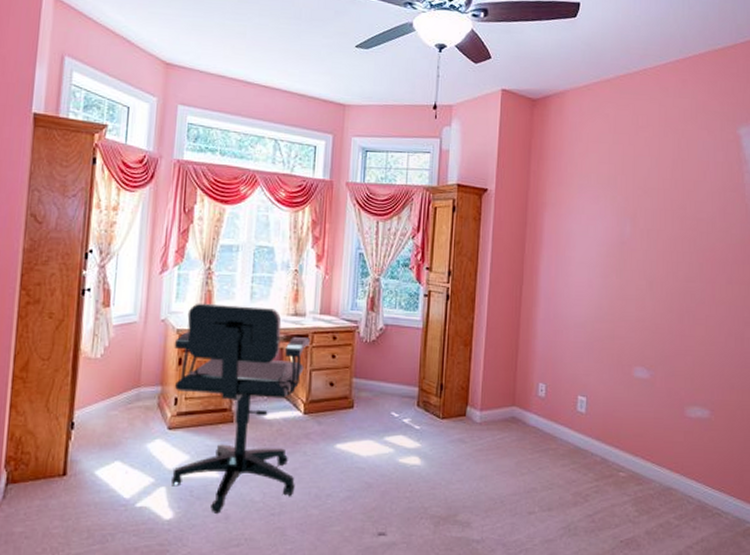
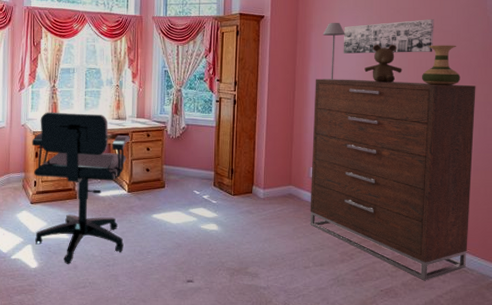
dresser: none [536,271,733,527] -> present [310,79,476,280]
table lamp: none [557,202,584,275] -> present [323,23,345,81]
wall art: none [581,203,687,244] -> present [343,19,434,54]
teddy bear: none [606,231,650,279] -> present [364,44,402,83]
vase: none [672,235,716,285] -> present [422,45,461,85]

